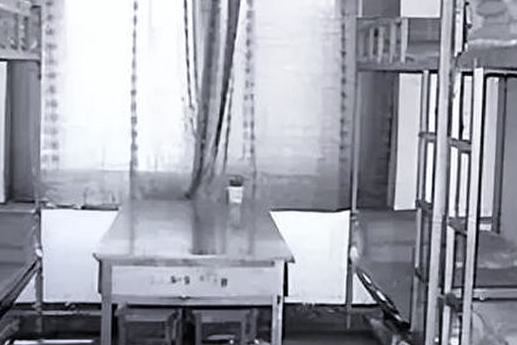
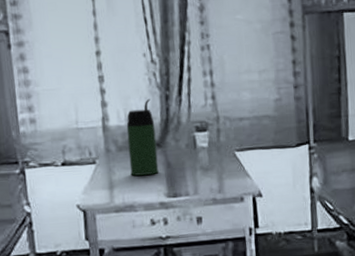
thermos bottle: none [155,145,186,228] -> present [126,98,159,176]

